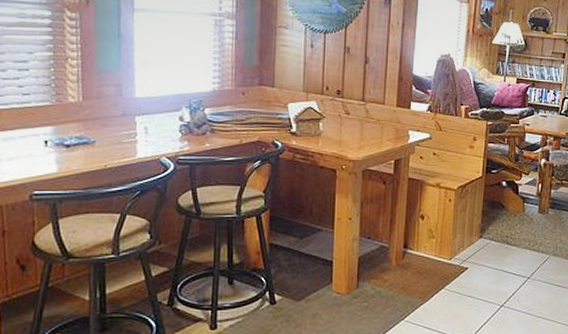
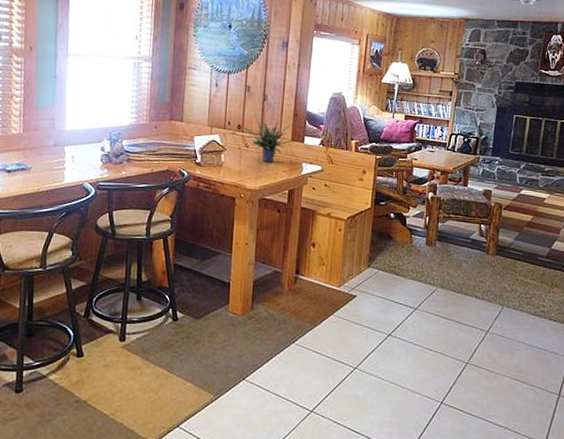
potted plant: none [341,77,400,130] -> present [241,113,295,162]

